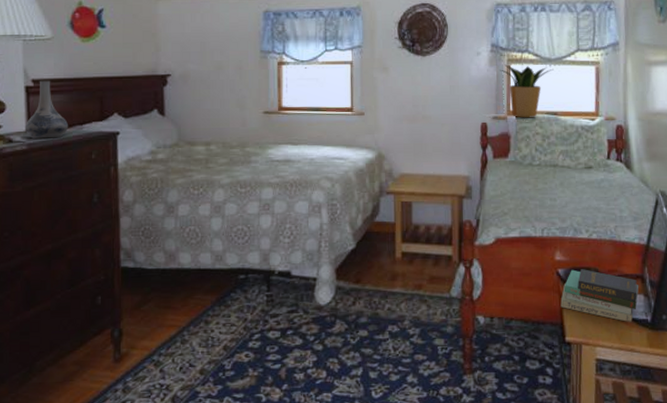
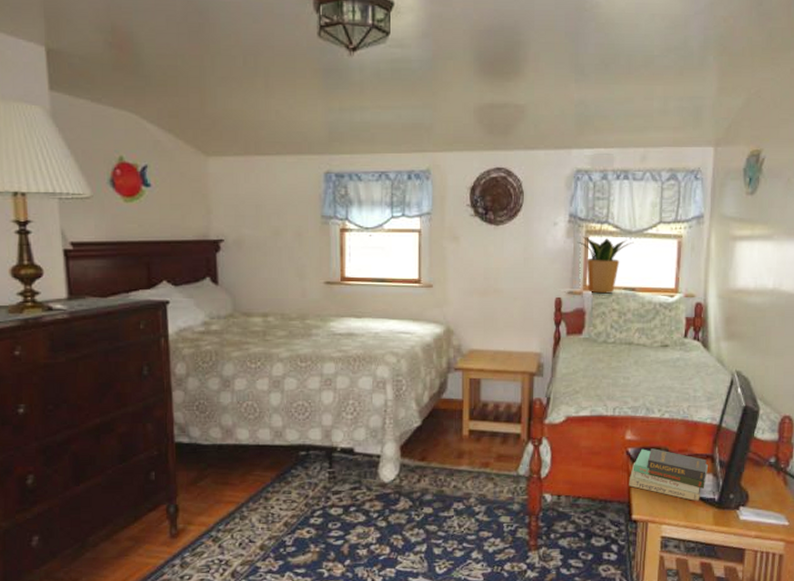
decorative vase: present [24,80,69,140] -> none [65,243,114,308]

